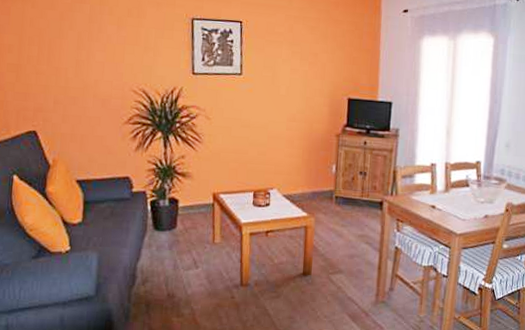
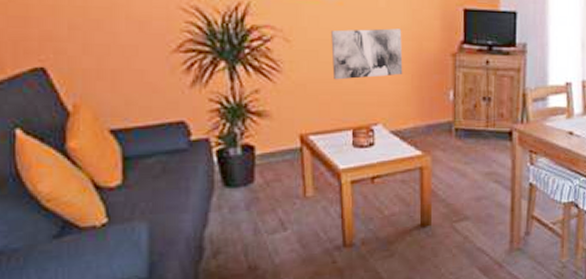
wall art: none [241,111,297,152] -> present [331,28,403,80]

